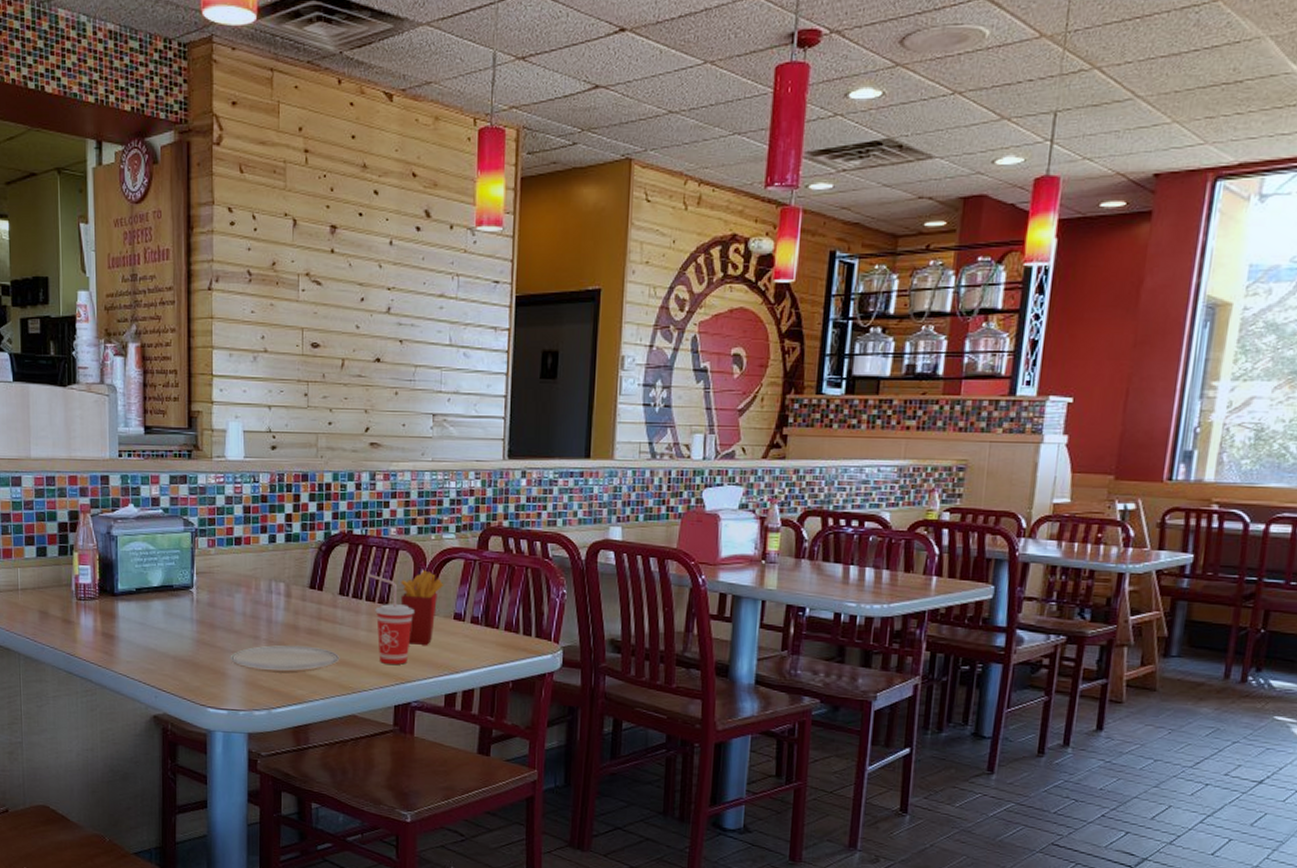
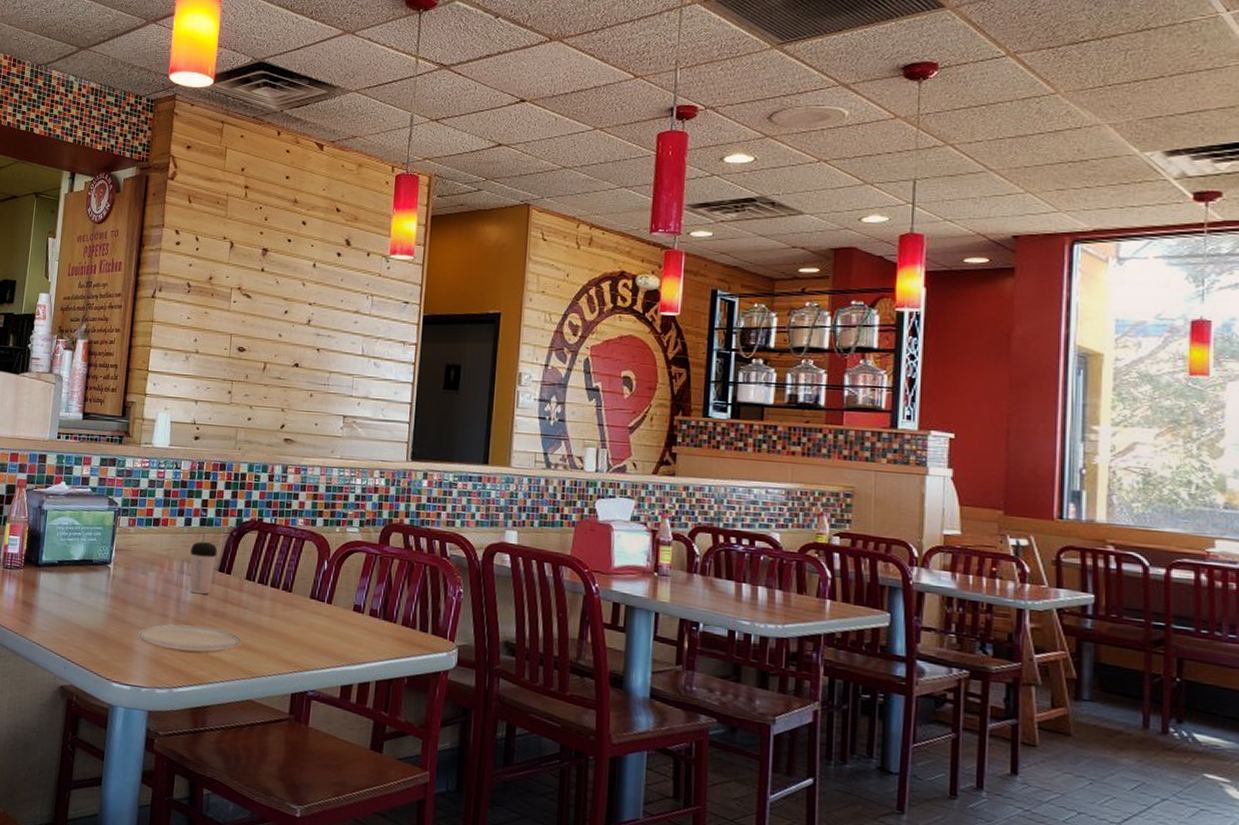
beverage cup: none [278,545,307,614] -> present [189,529,218,595]
beverage cup: present [369,573,414,665] -> none [275,561,316,653]
french fries: present [400,570,444,645] -> none [303,561,346,635]

